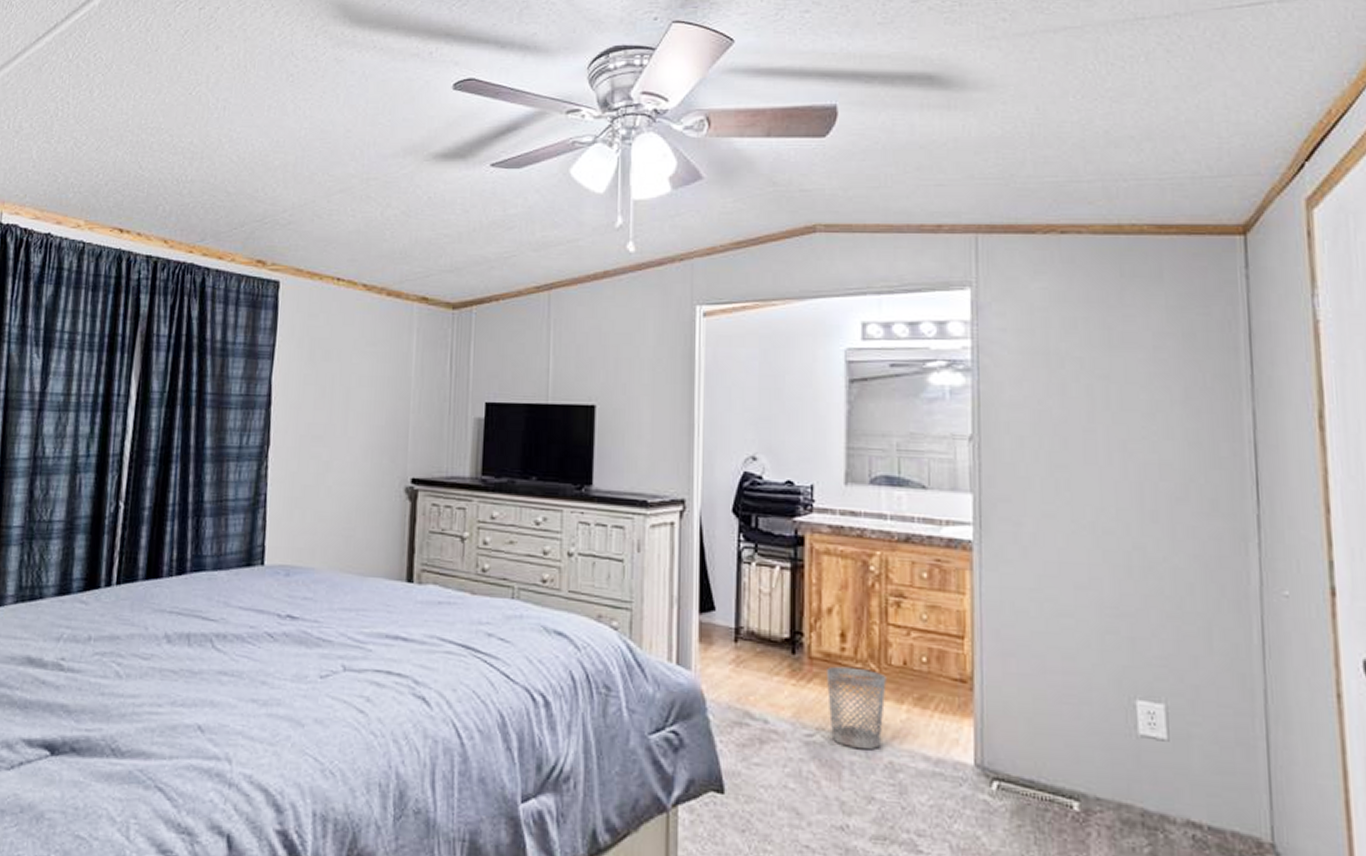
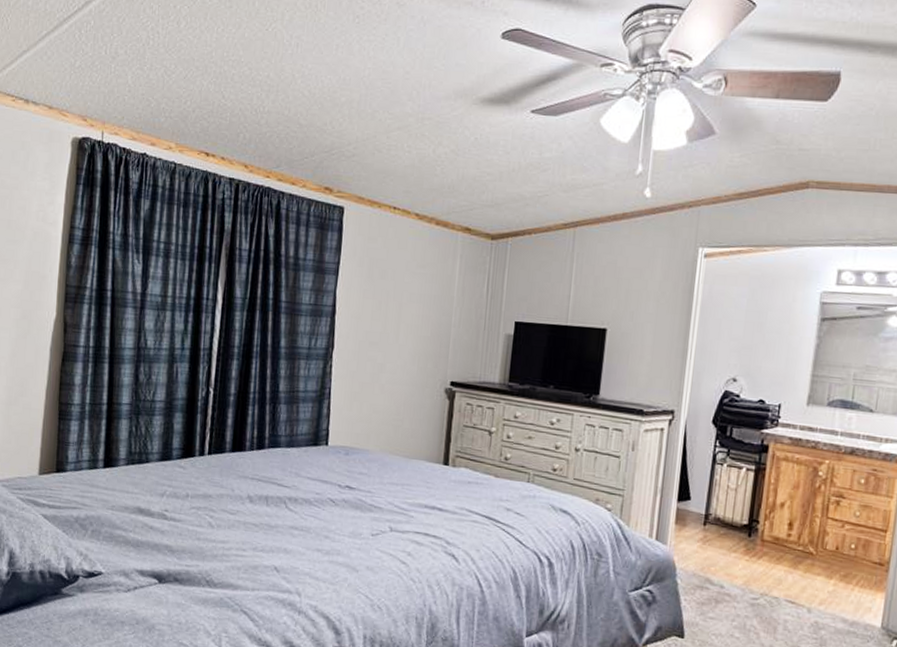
wastebasket: present [827,666,886,750] -> none [772,548,821,612]

